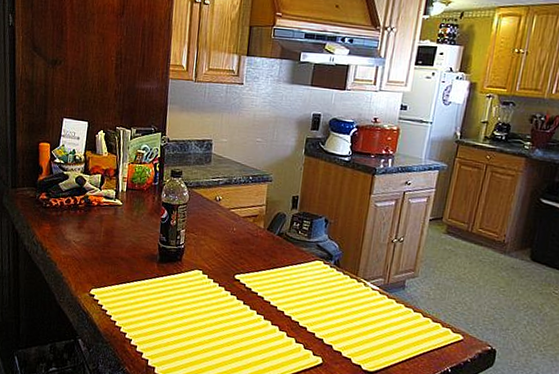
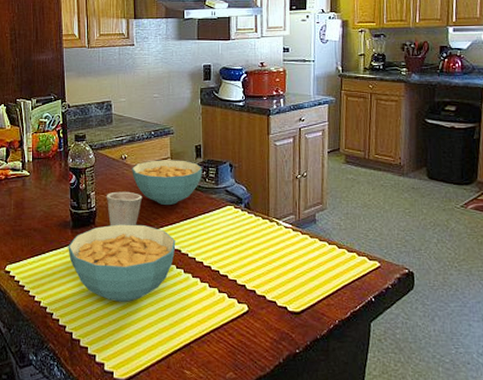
cereal bowl: none [152,263,260,339] -> present [68,224,176,302]
cup: none [195,232,232,268] -> present [106,191,143,226]
cereal bowl: none [224,205,297,252] -> present [132,160,203,205]

